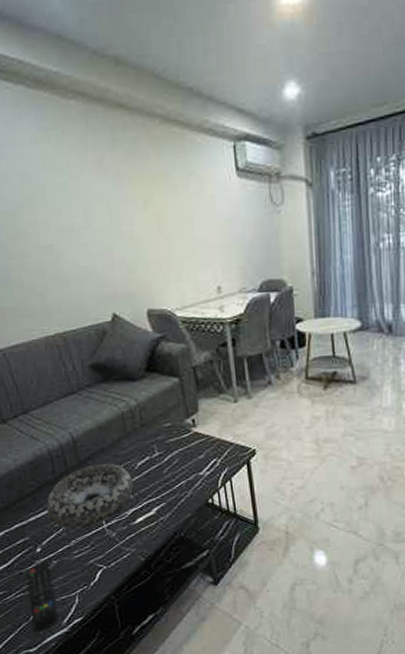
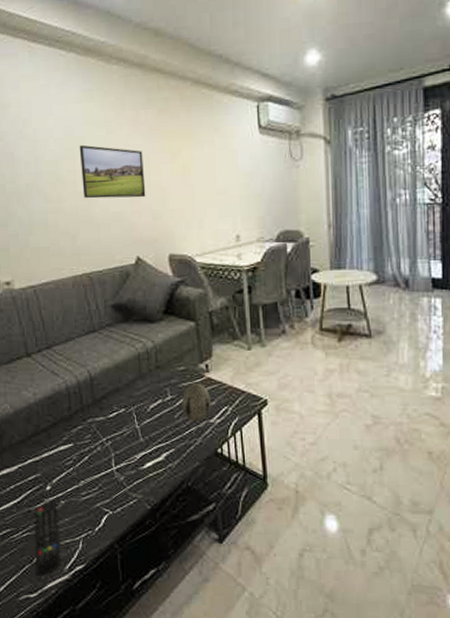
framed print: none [38,192,118,253] -> present [79,144,146,199]
decorative bowl: present [46,463,134,529] -> none [59,403,145,469]
decorative egg: none [169,438,200,475] -> present [181,383,211,421]

